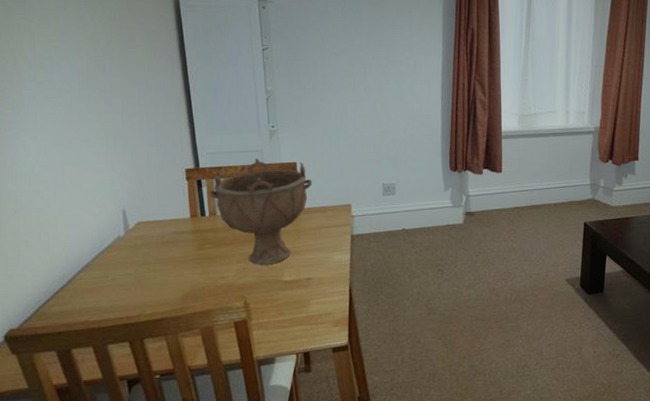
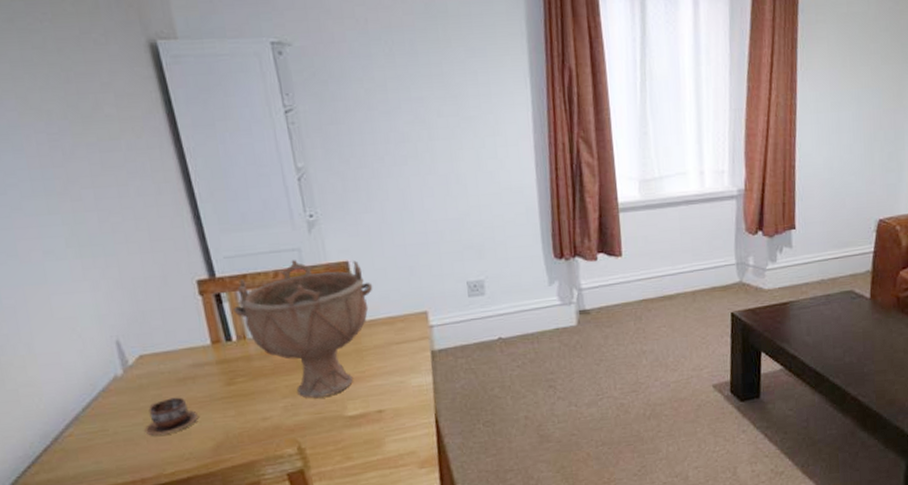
cup: none [134,256,174,284] -> present [144,397,198,436]

